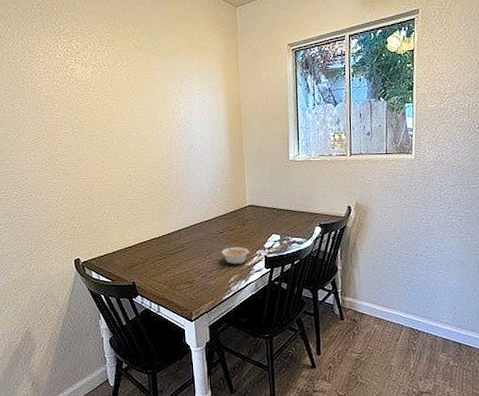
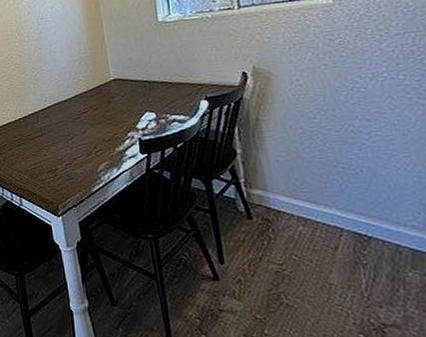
legume: present [221,245,249,264] -> none [85,126,119,150]

